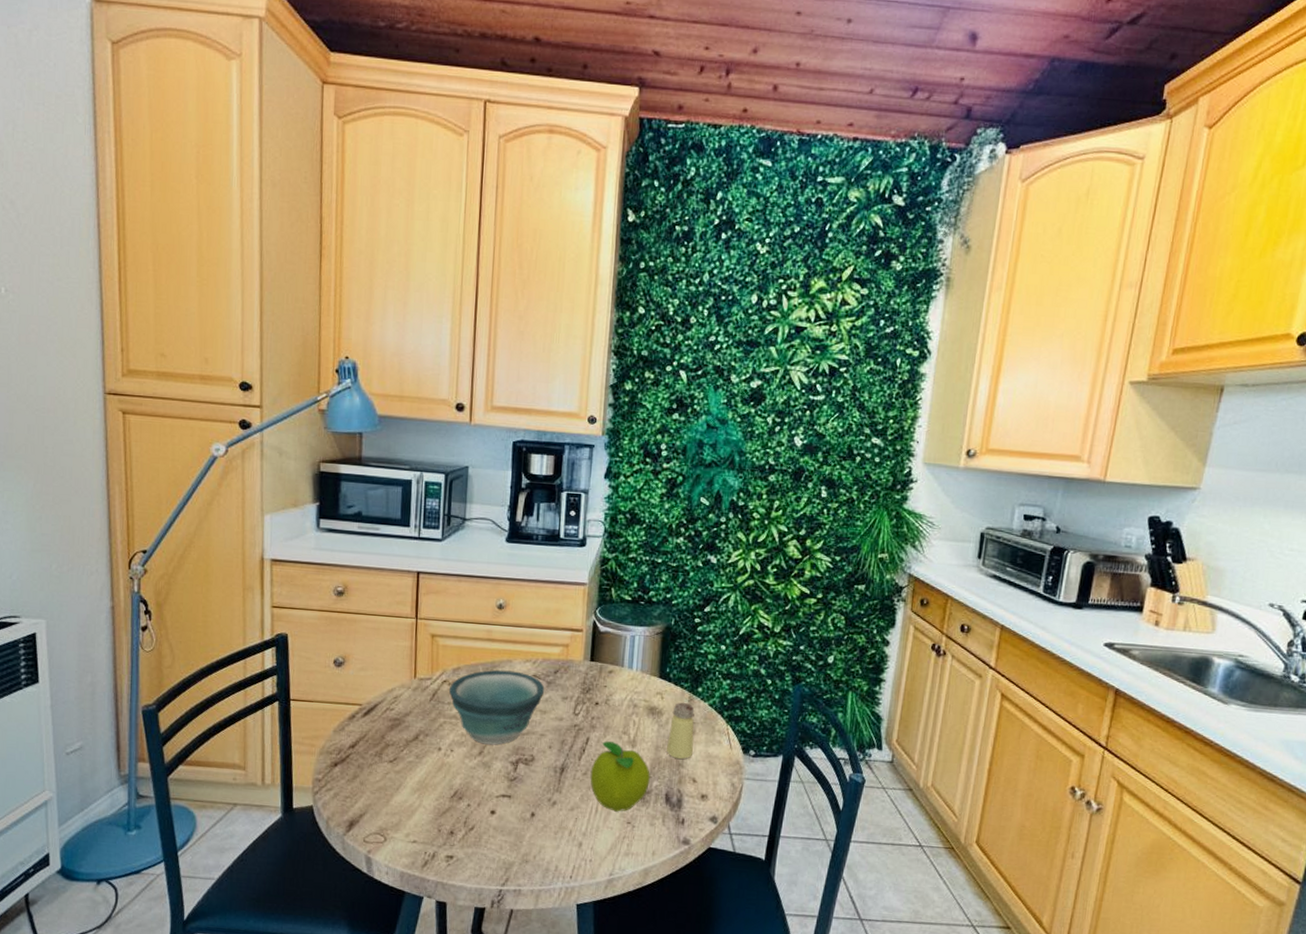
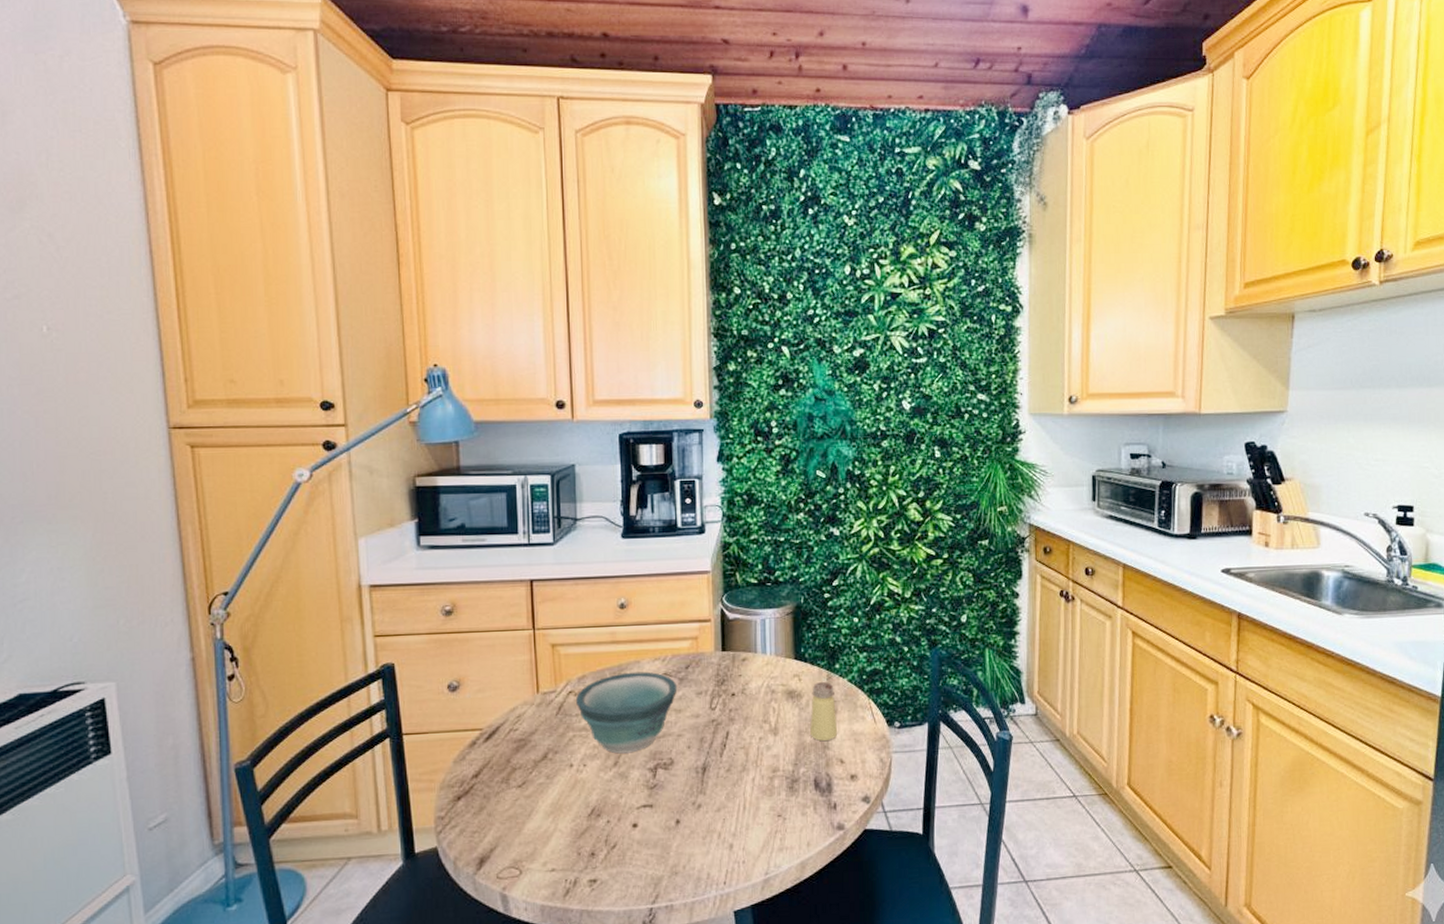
fruit: present [590,741,650,812] -> none [734,732,796,806]

